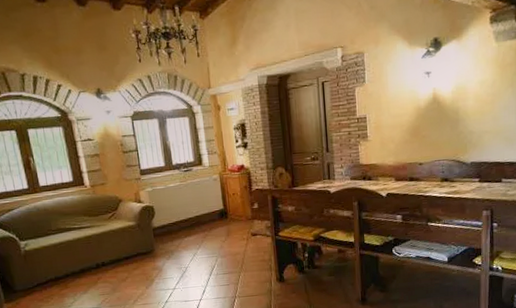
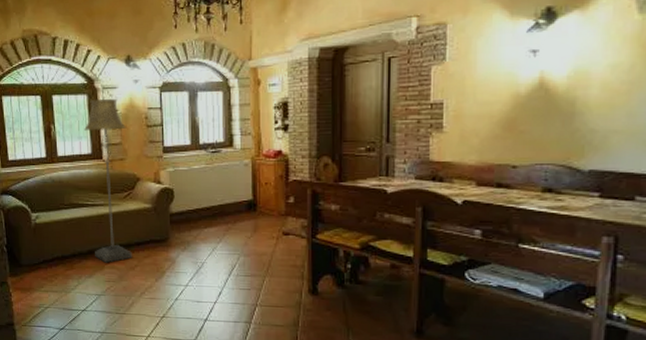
floor lamp: none [62,129,122,279] -> present [83,98,132,263]

